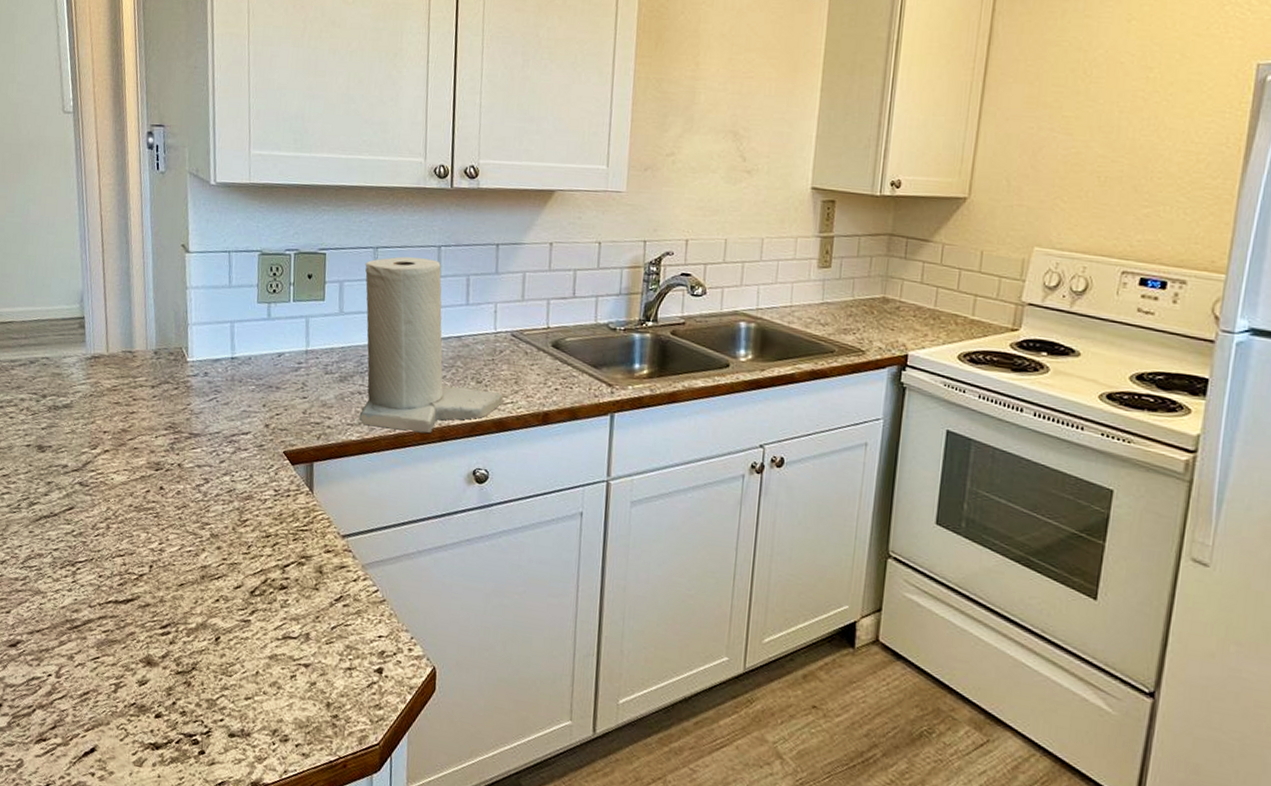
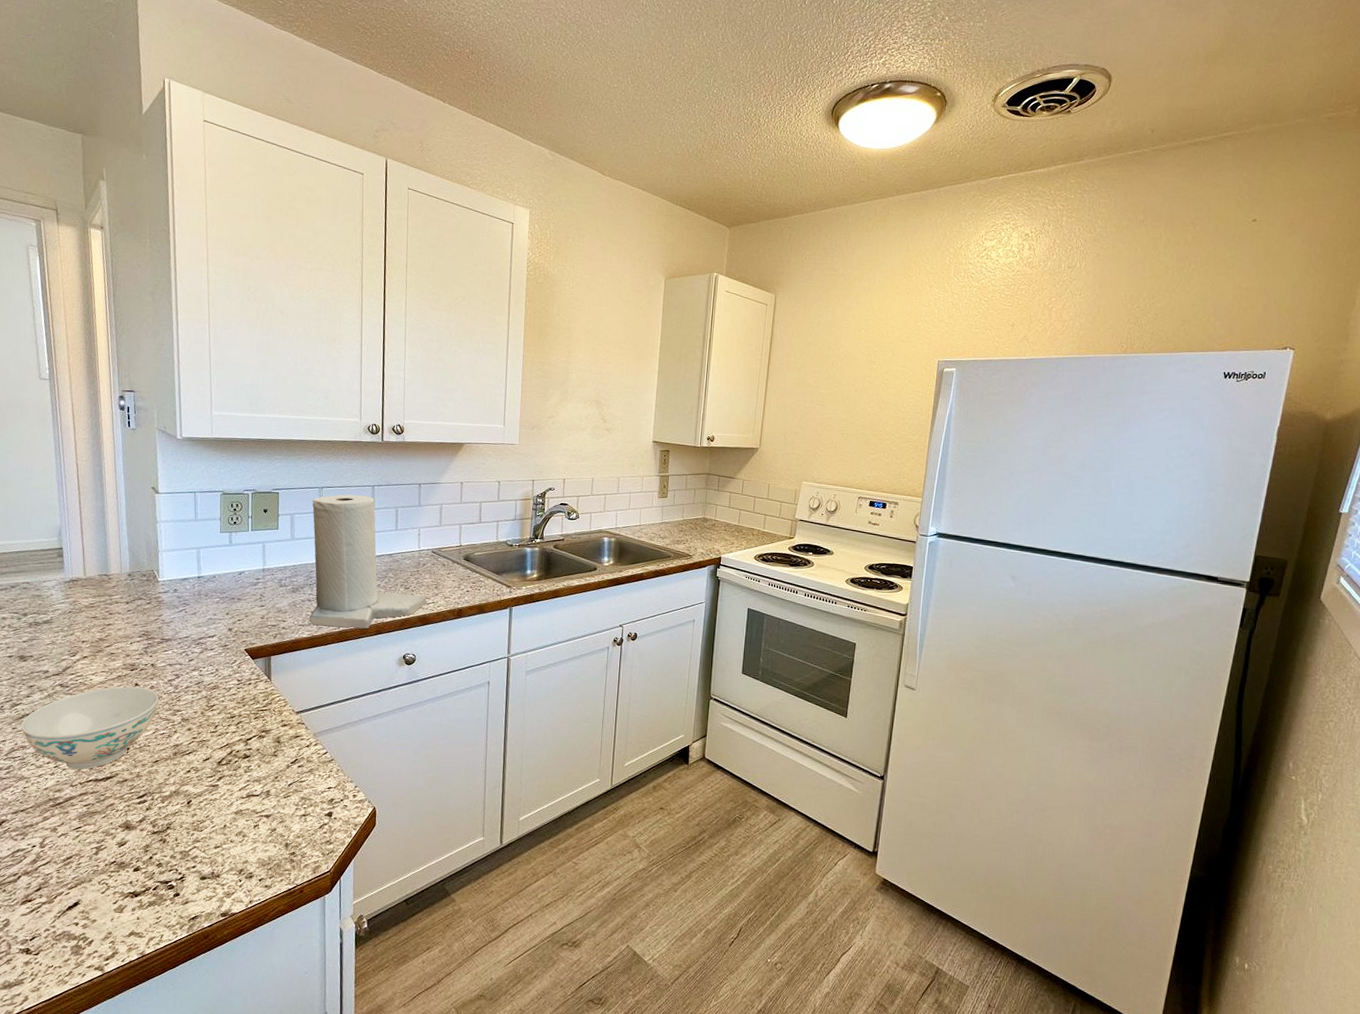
bowl: none [38,489,186,588] -> present [21,686,159,770]

